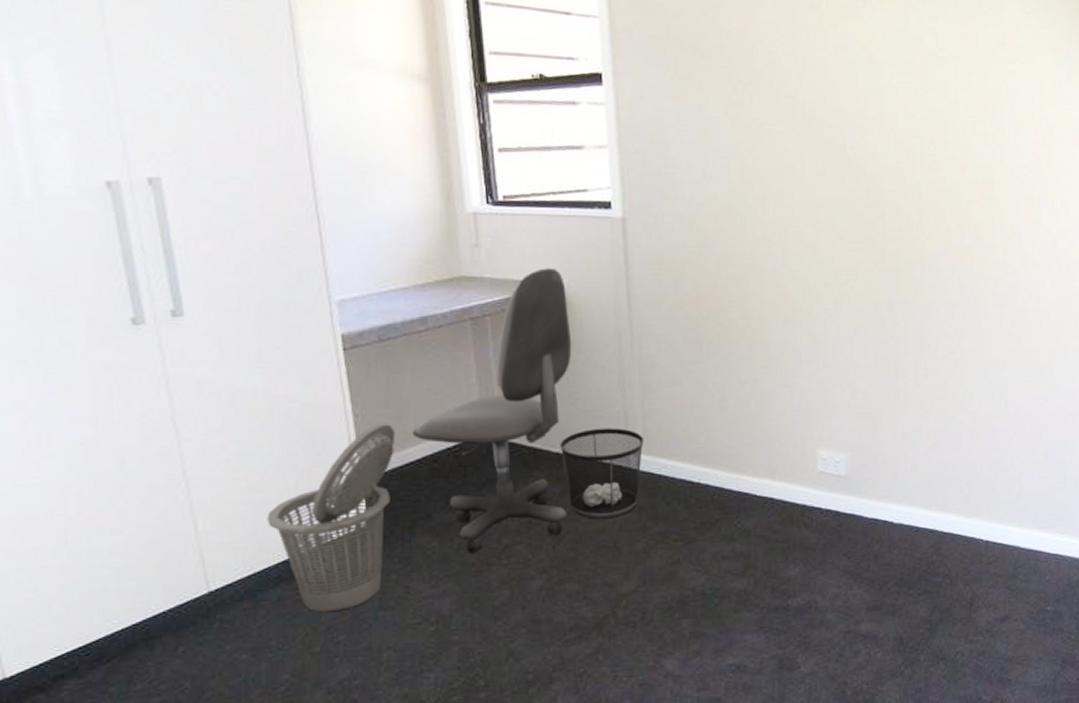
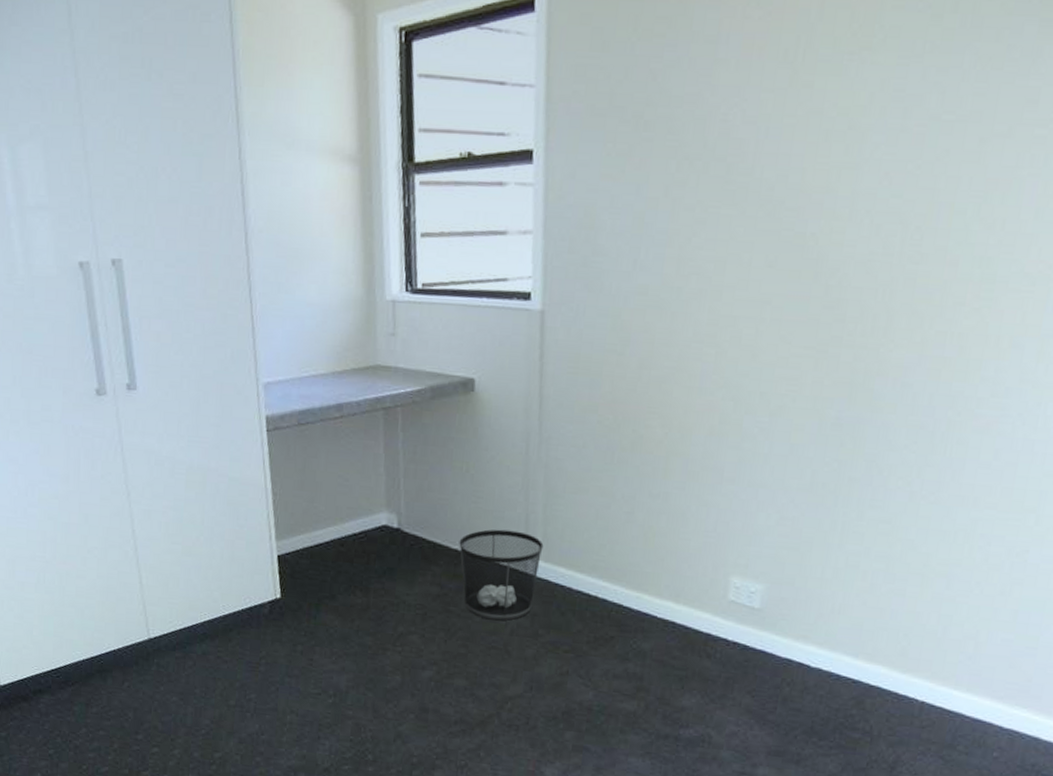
laundry basket: present [267,423,395,613] -> none [197,503,308,672]
office chair: present [412,268,572,553] -> none [323,361,479,637]

